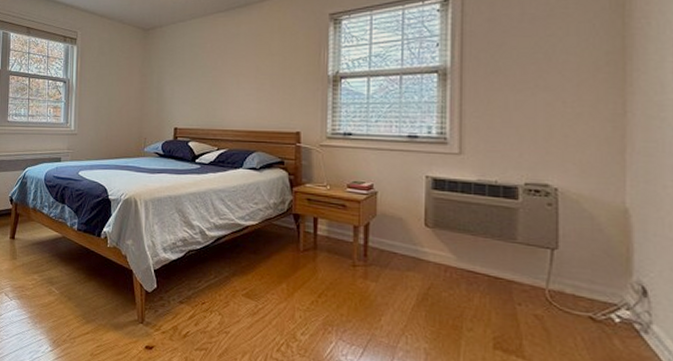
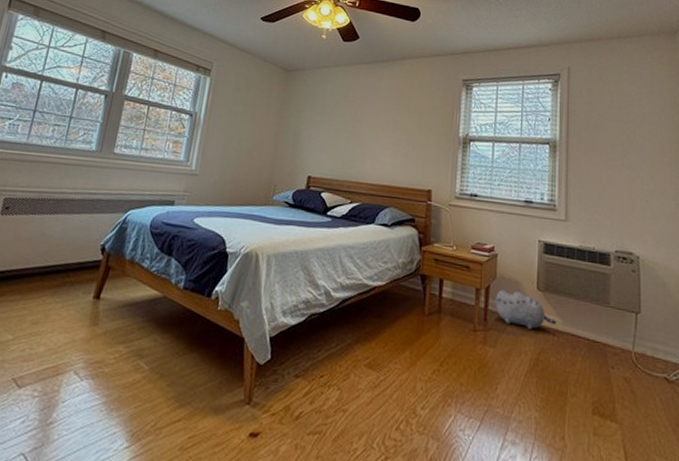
plush toy: none [376,226,448,265] -> present [495,289,556,329]

